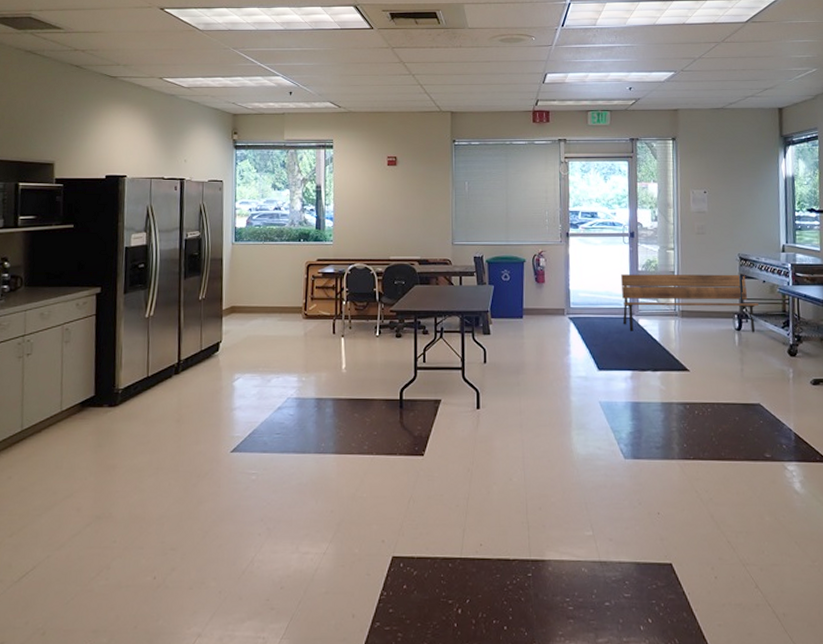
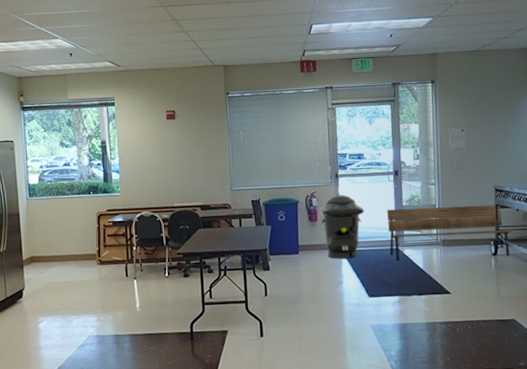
trash can: none [547,255,596,326] -> present [319,195,364,259]

